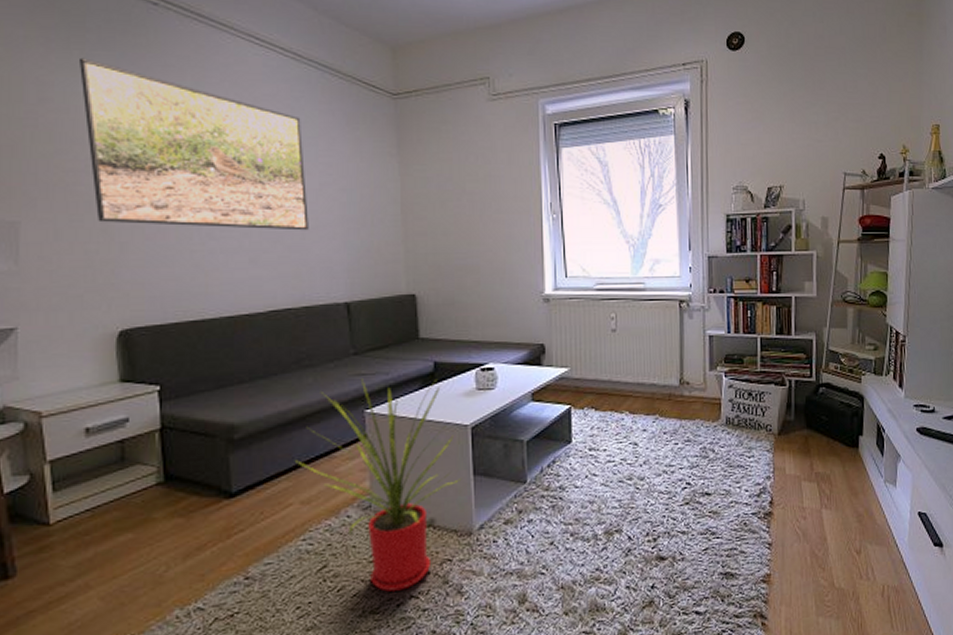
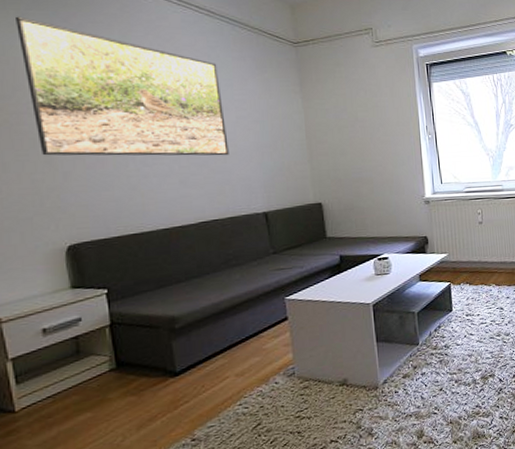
house plant: present [294,379,461,592] -> none [228,269,366,439]

